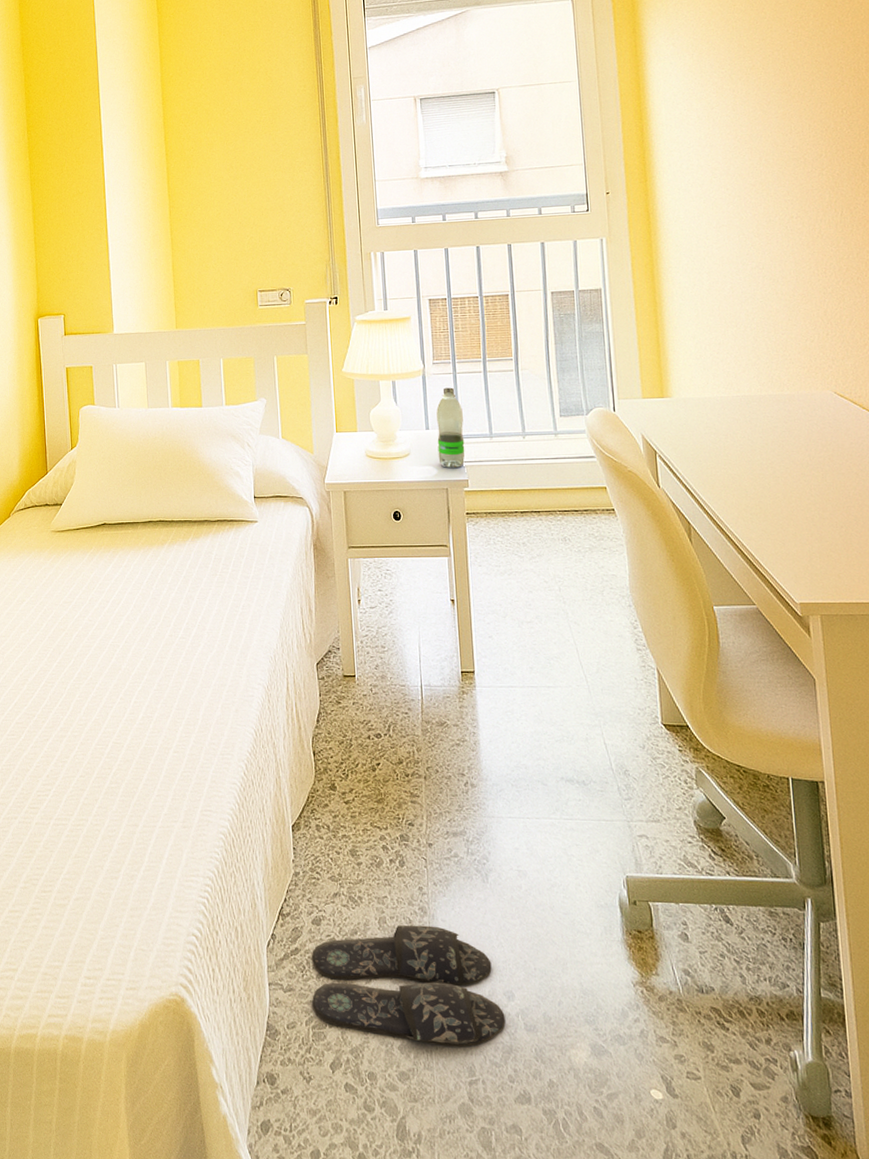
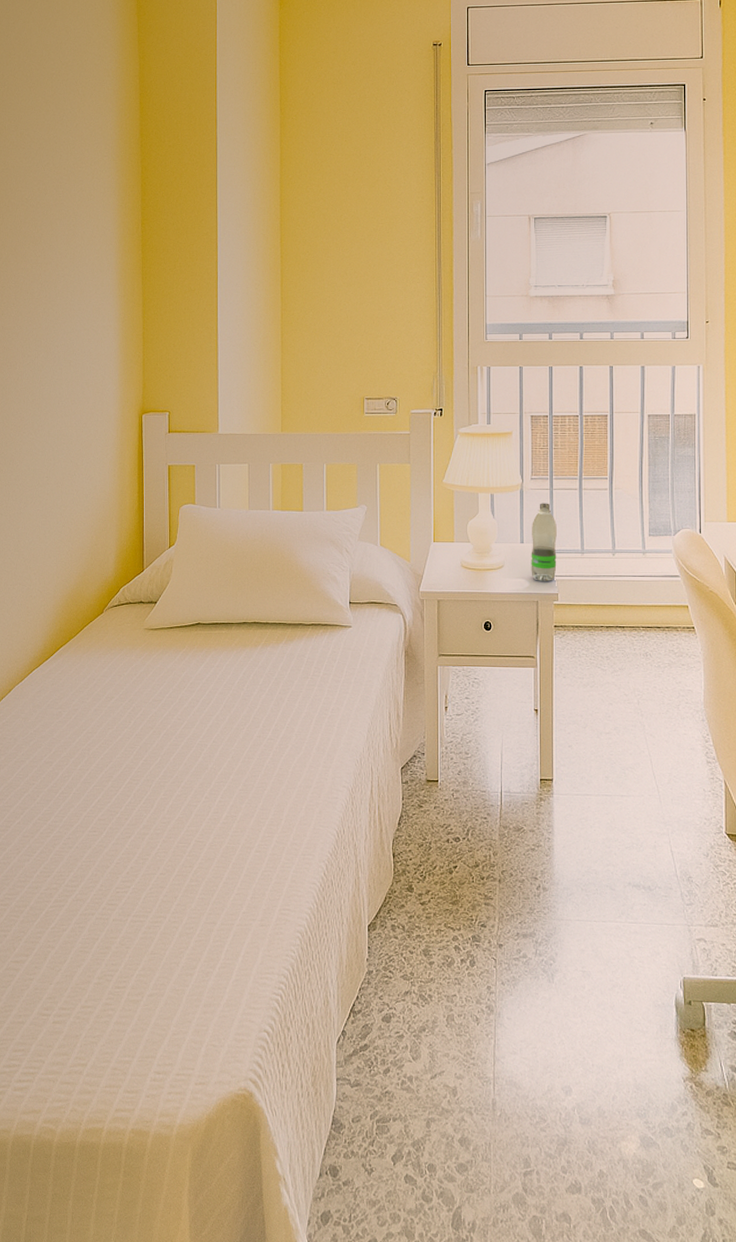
slippers: present [312,925,506,1048] -> none [378,1022,562,1140]

